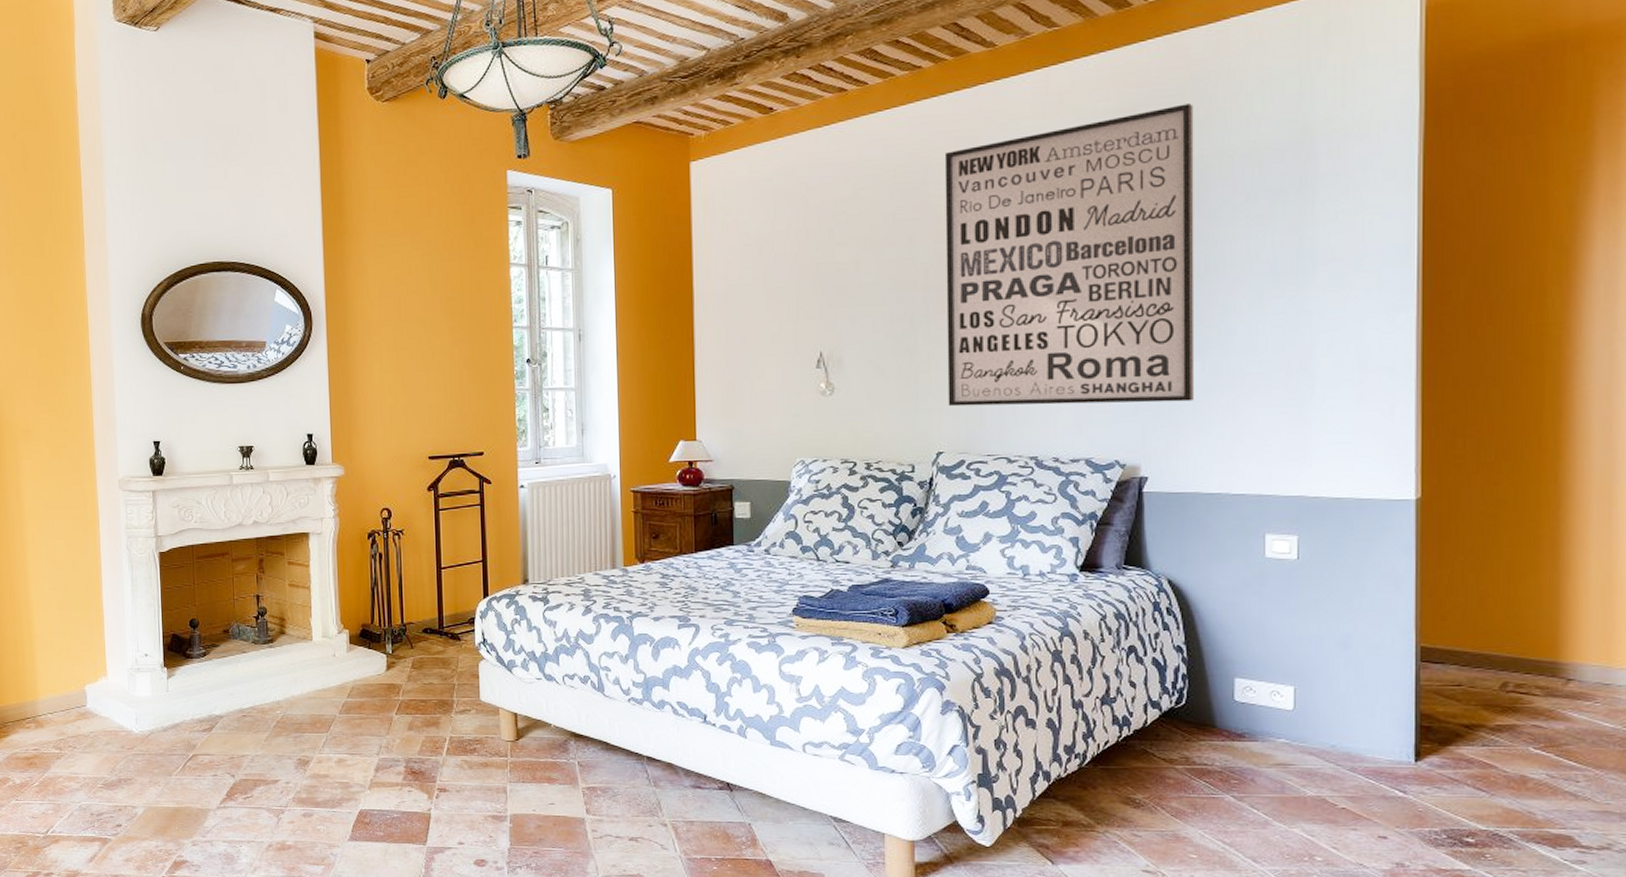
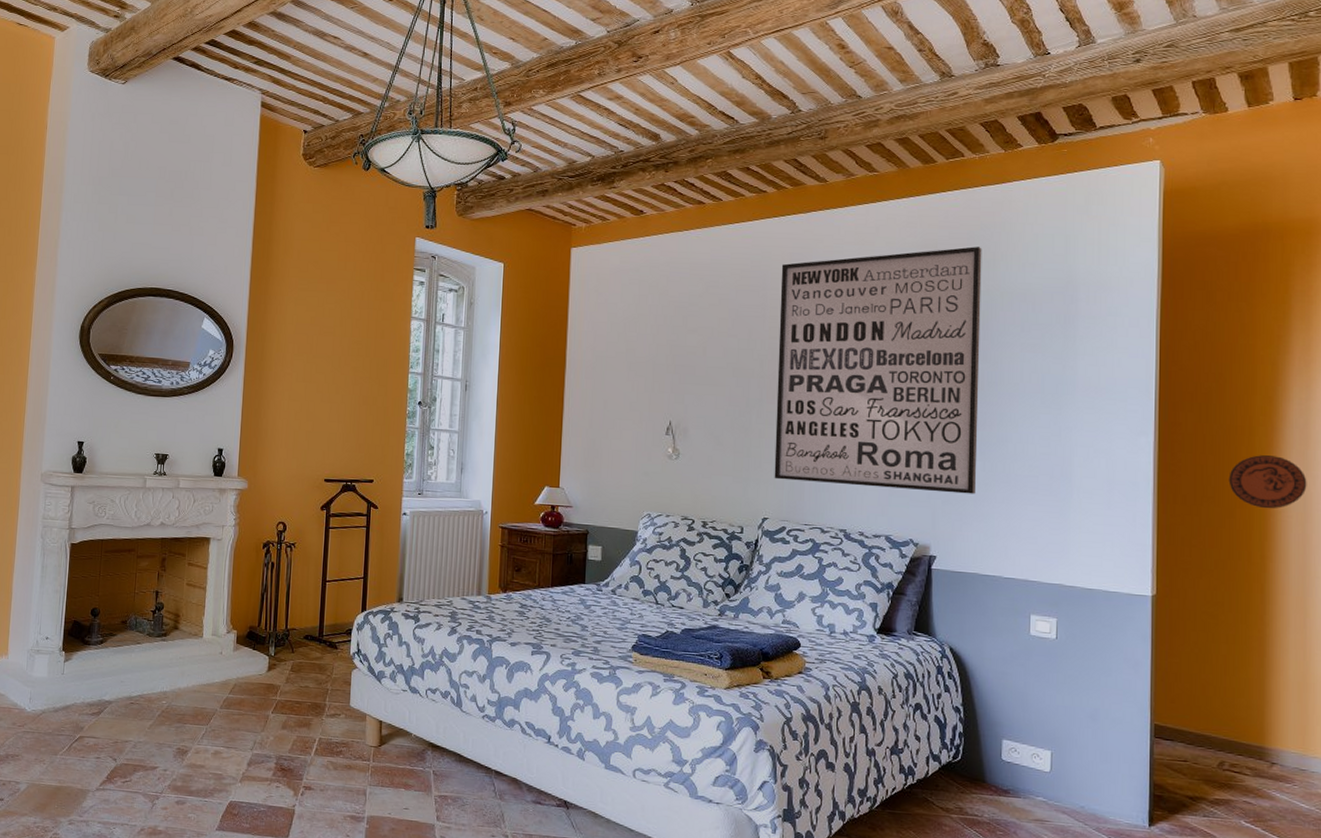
decorative plate: none [1512,318,1614,384] -> present [1228,455,1307,509]

